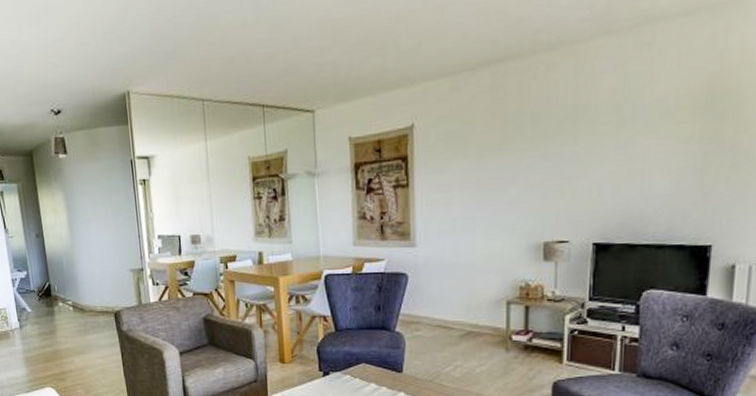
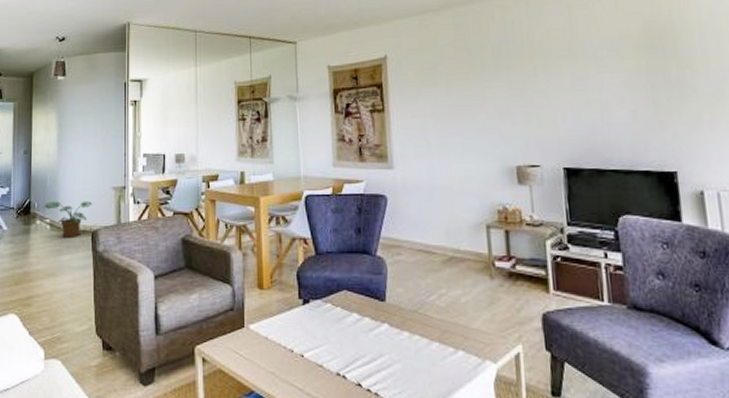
potted plant: none [64,283,112,318] -> present [44,201,92,237]

